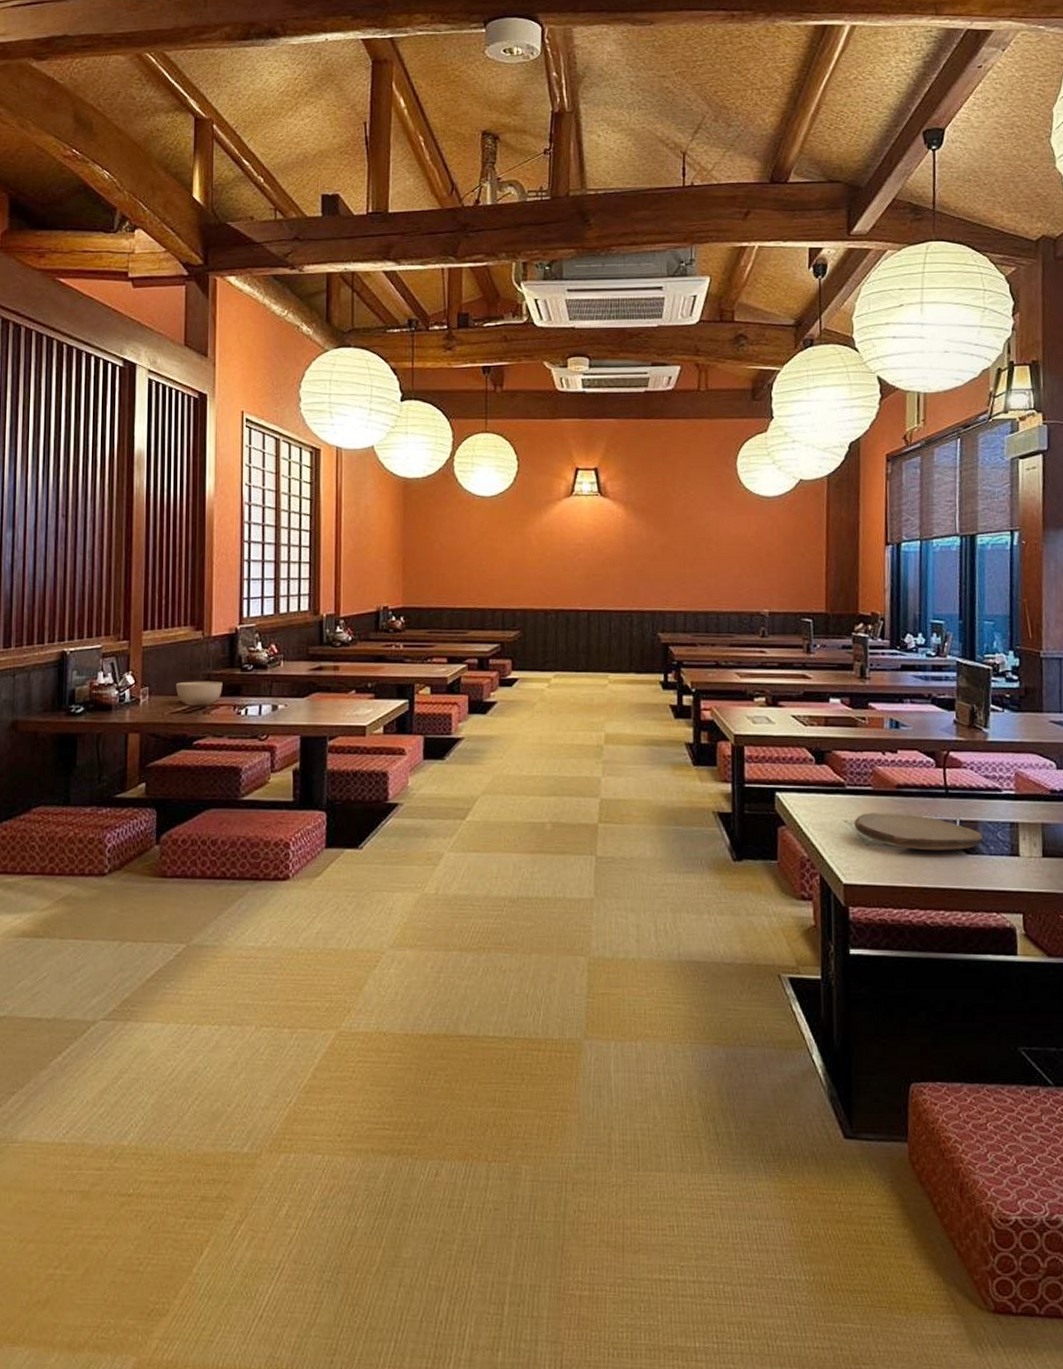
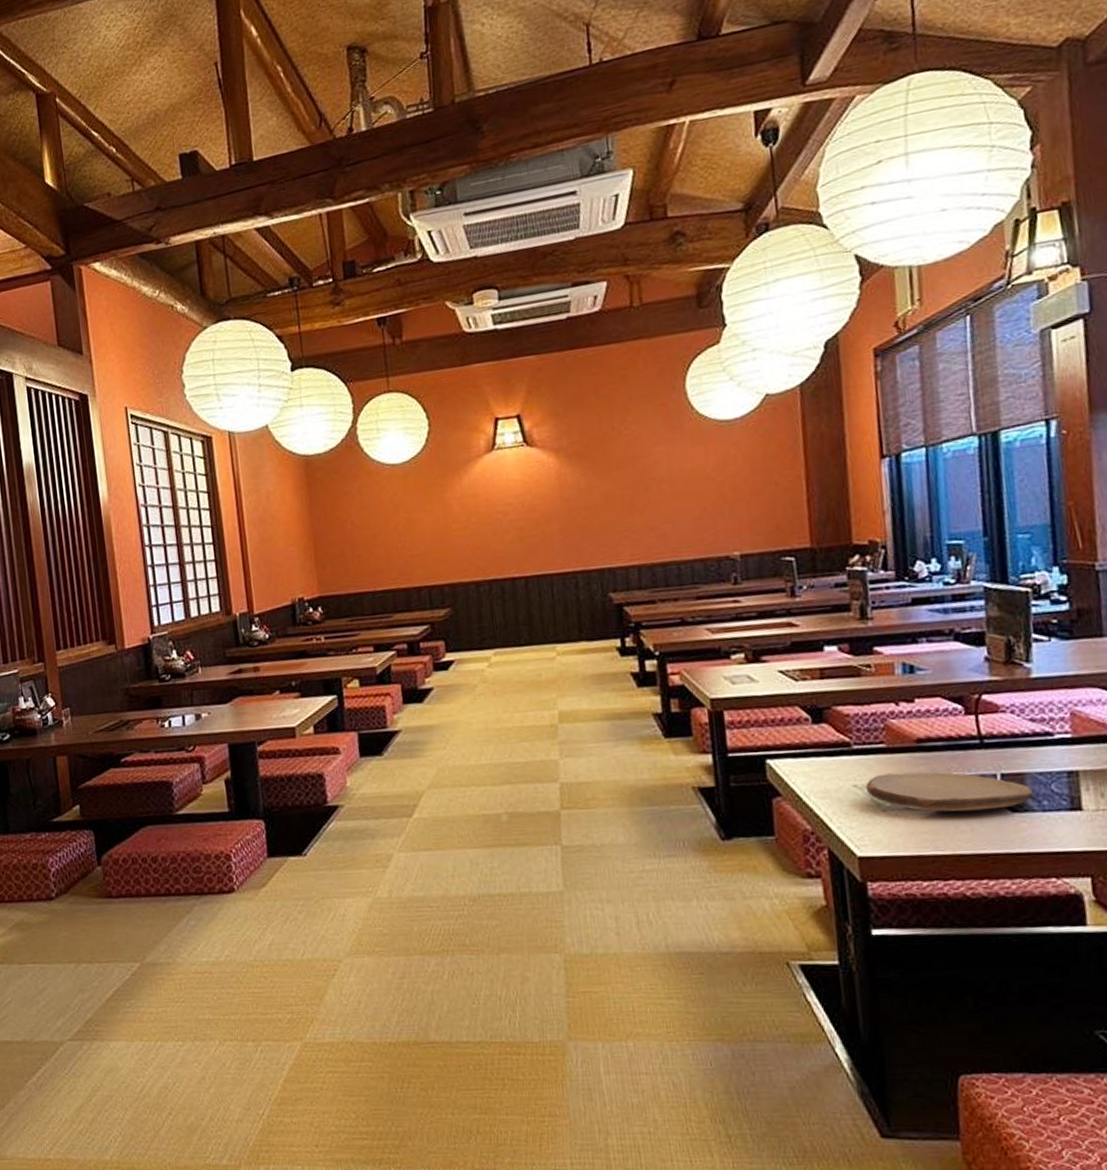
bowl: present [175,681,223,708] -> none [95,695,143,725]

